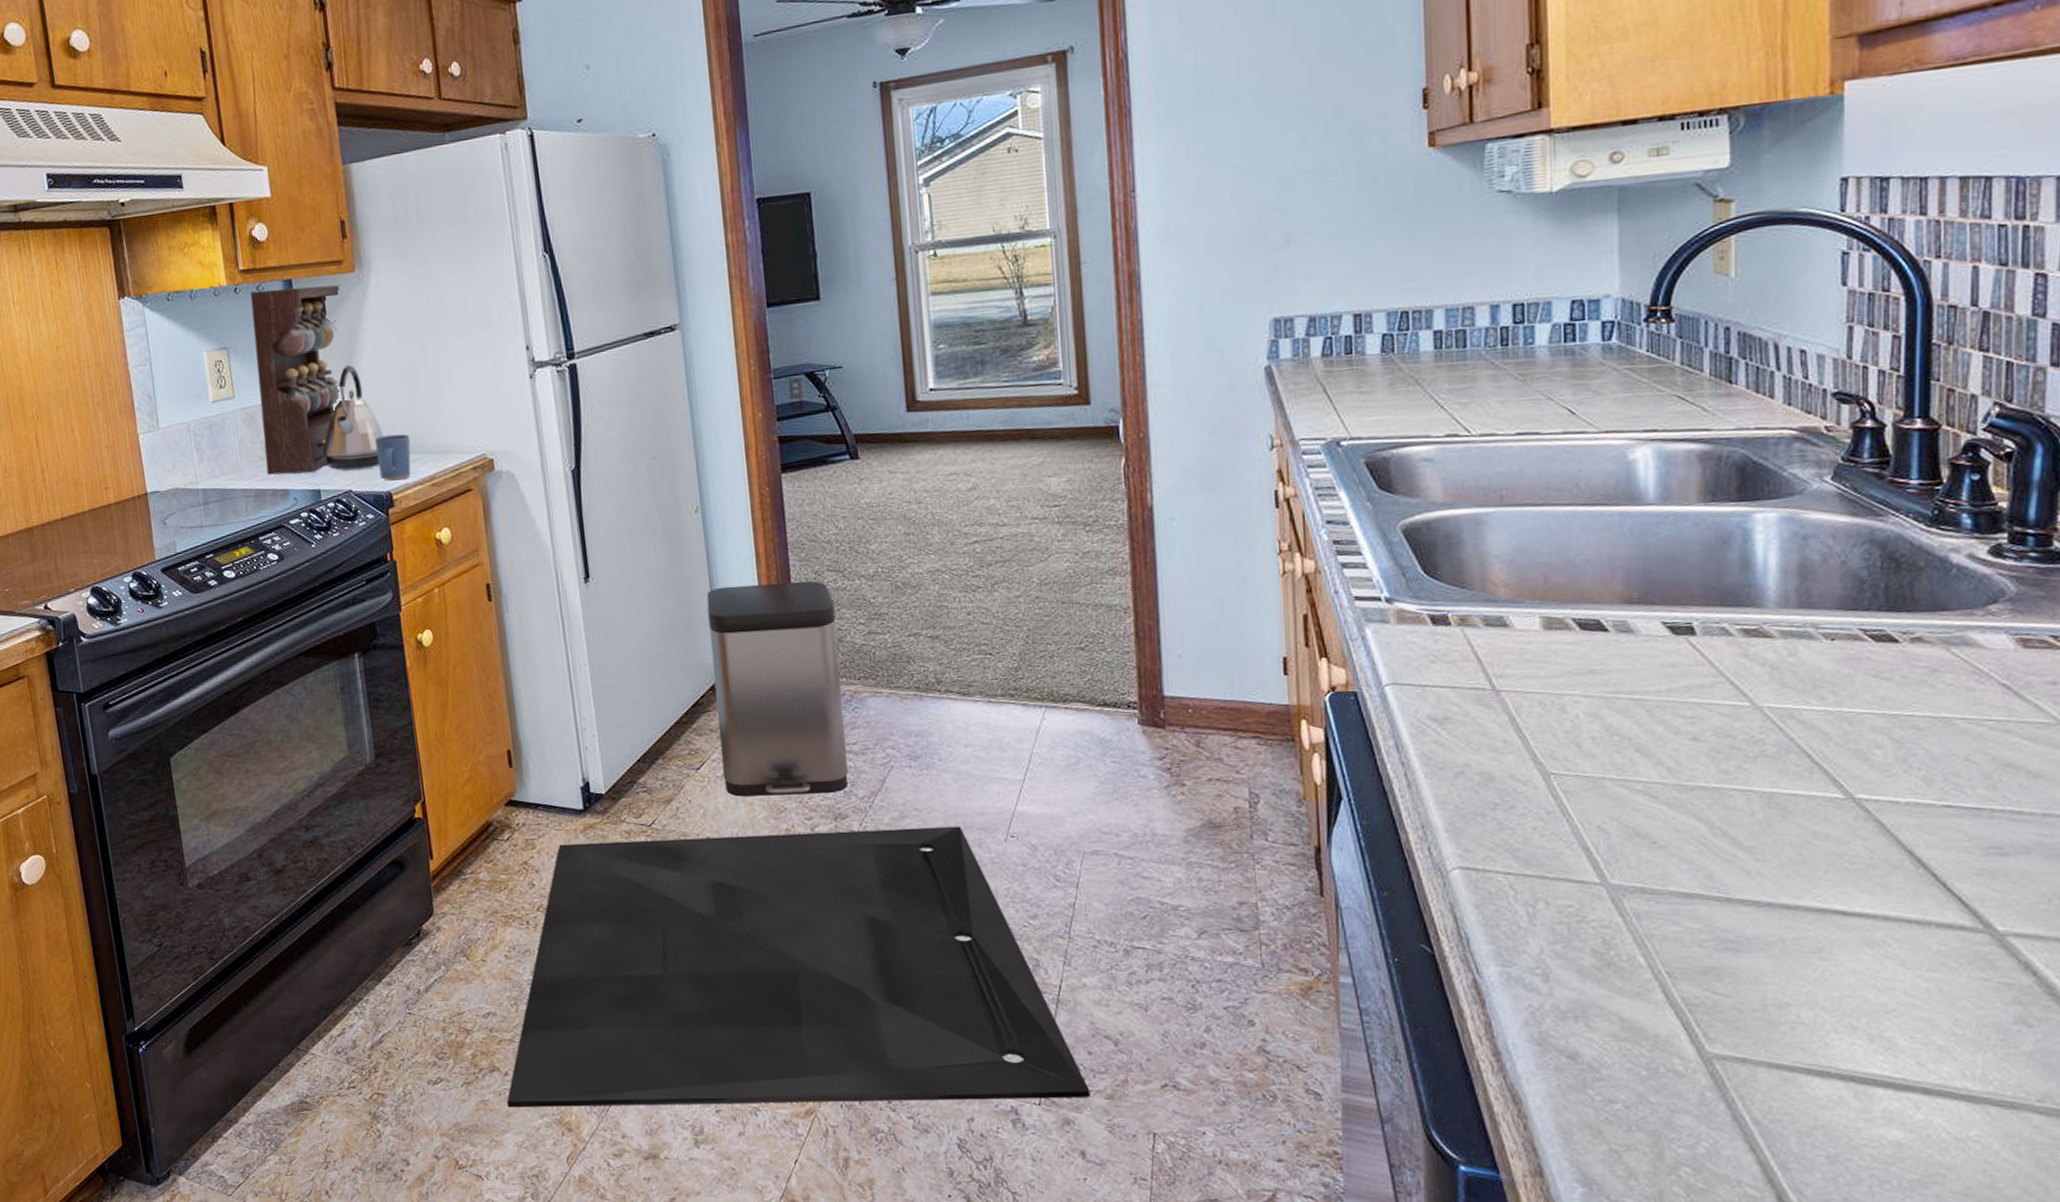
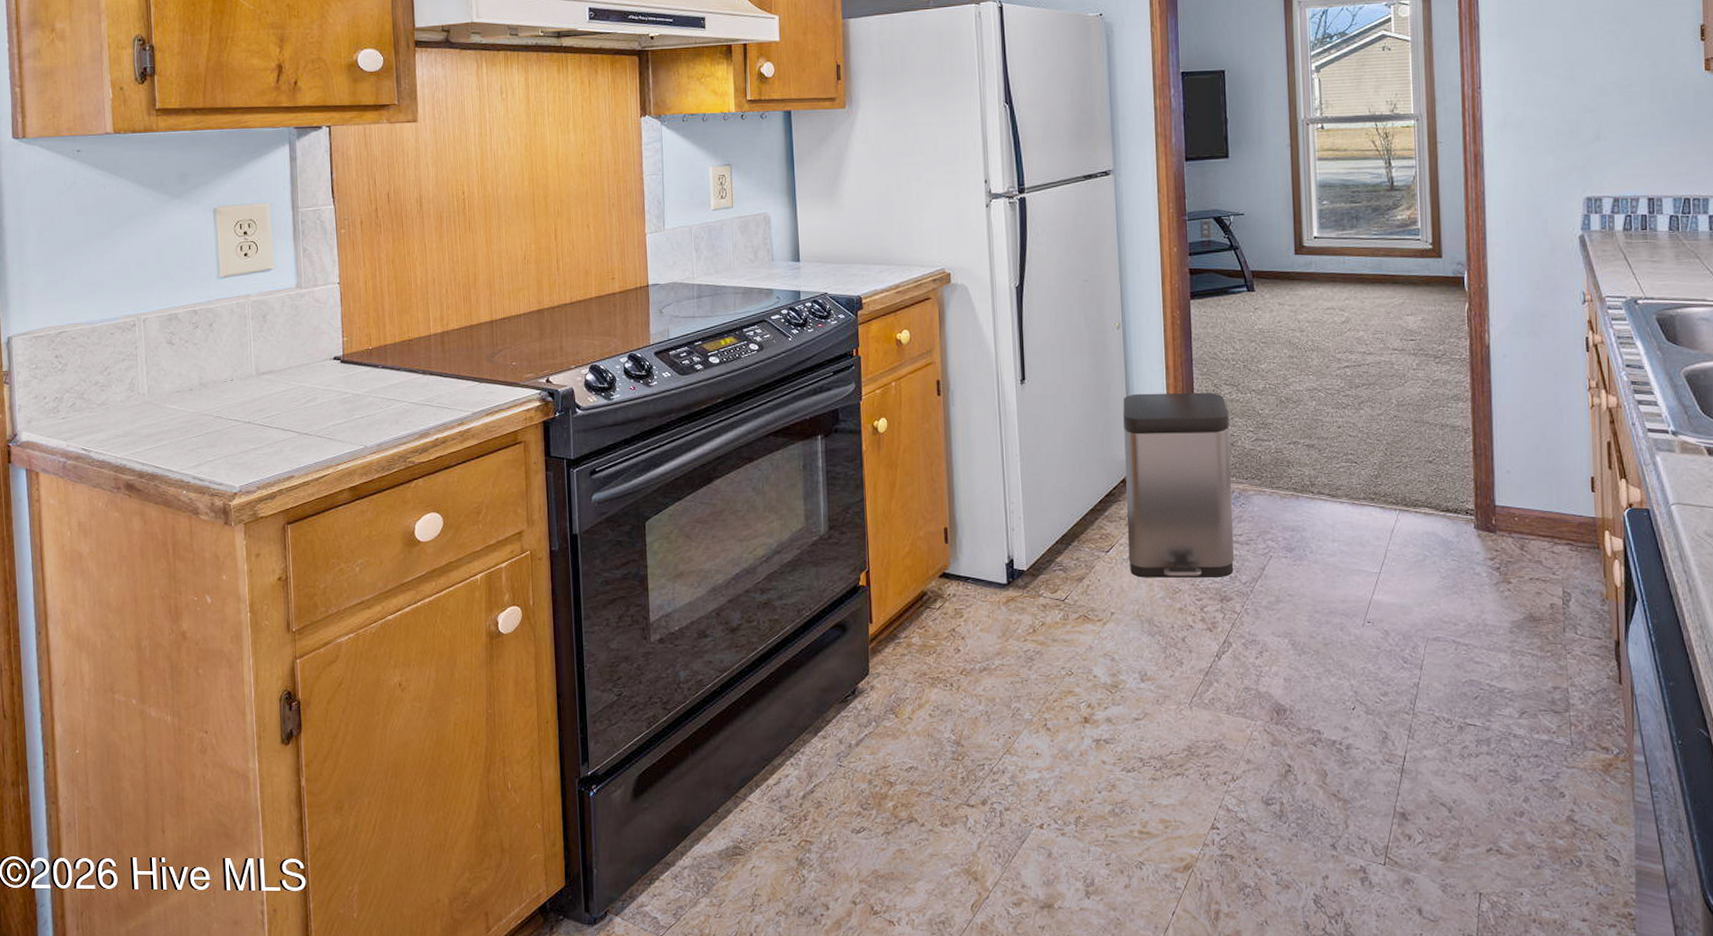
spice rack: present [250,284,347,475] -> none [754,117,833,276]
kettle: present [322,365,385,472] -> none [804,186,859,277]
mug: present [375,434,411,481] -> none [851,247,881,287]
door mat: present [506,826,1090,1108] -> none [921,611,1427,859]

